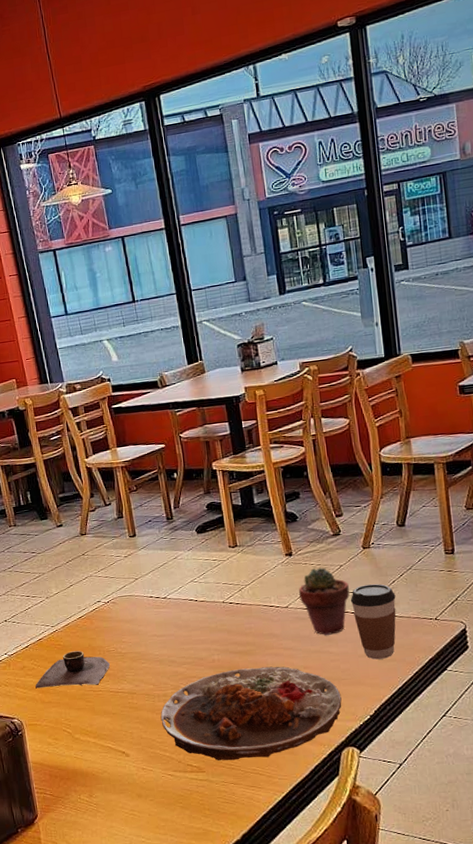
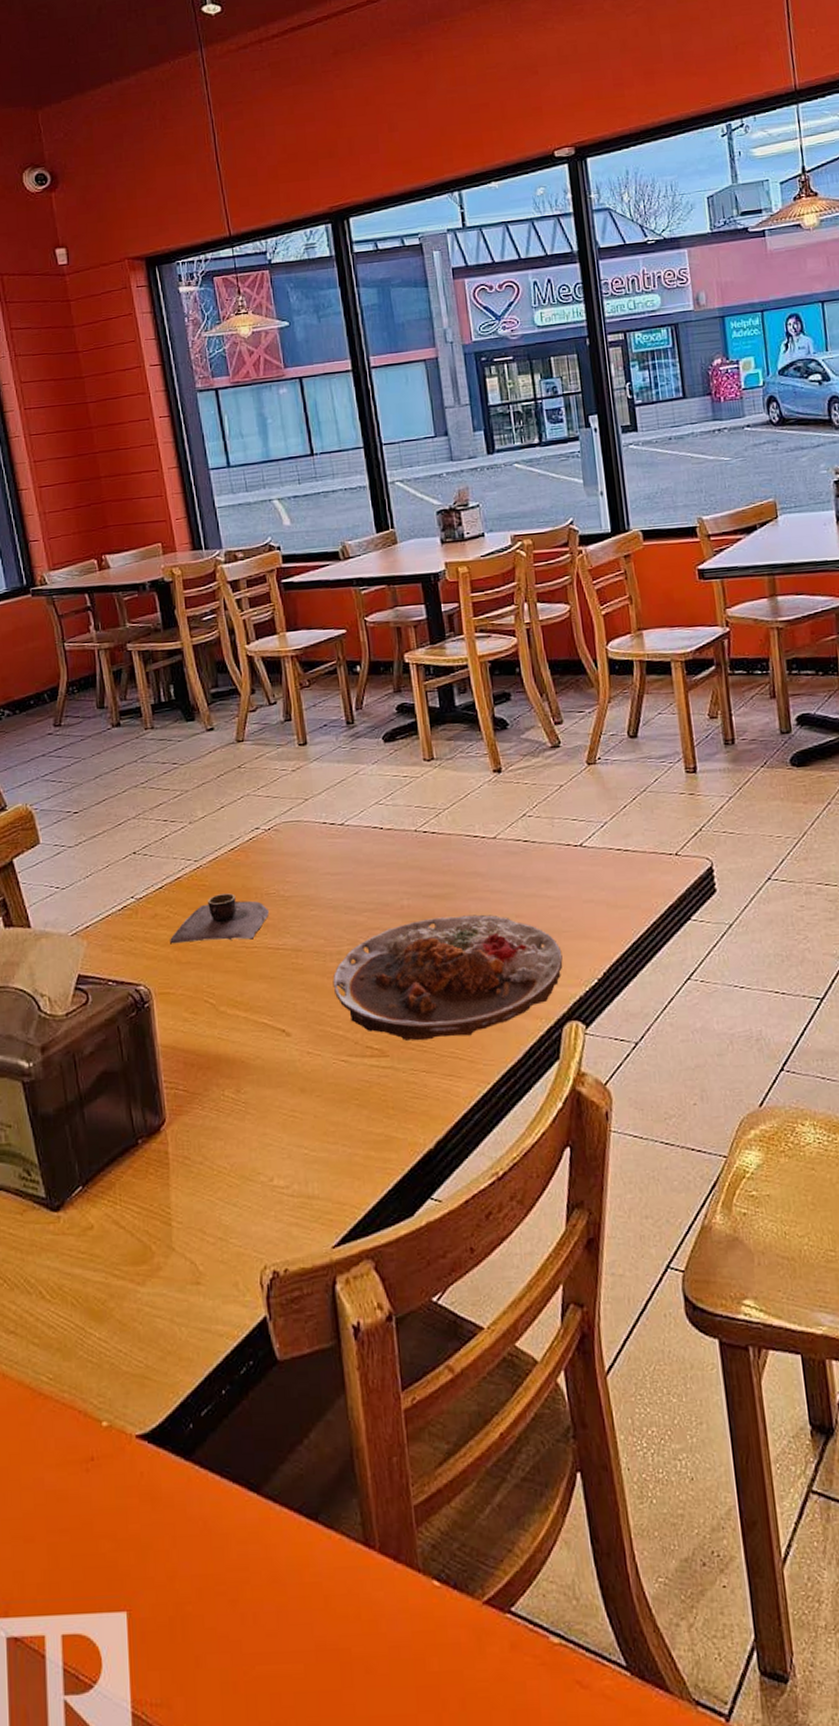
potted succulent: present [298,567,351,636] -> none [509,787,573,876]
coffee cup: present [350,584,396,660] -> none [572,809,629,906]

